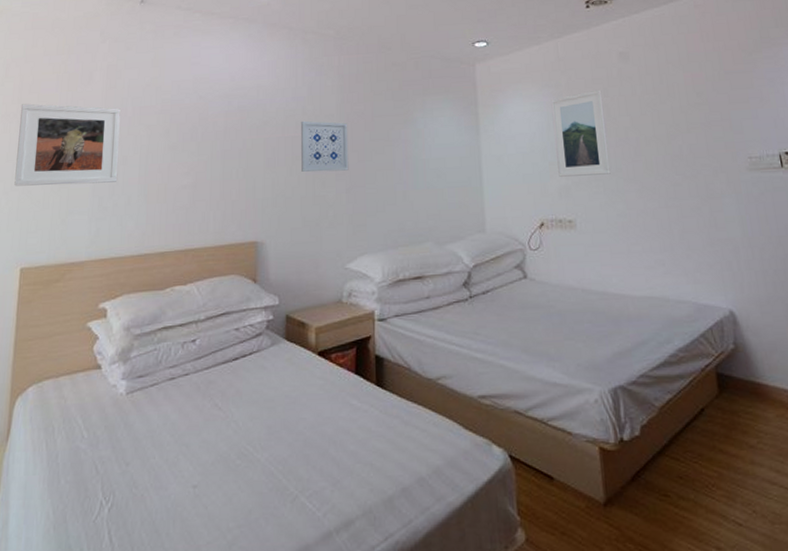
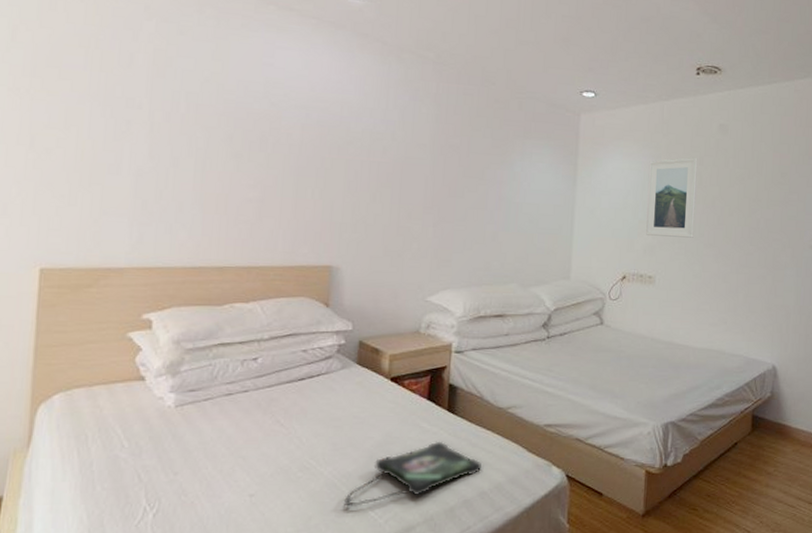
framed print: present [14,103,121,186] -> none [29,78,171,185]
photo frame: none [281,419,418,499] -> present [343,441,482,508]
wall art: present [300,120,349,173] -> none [386,146,441,204]

